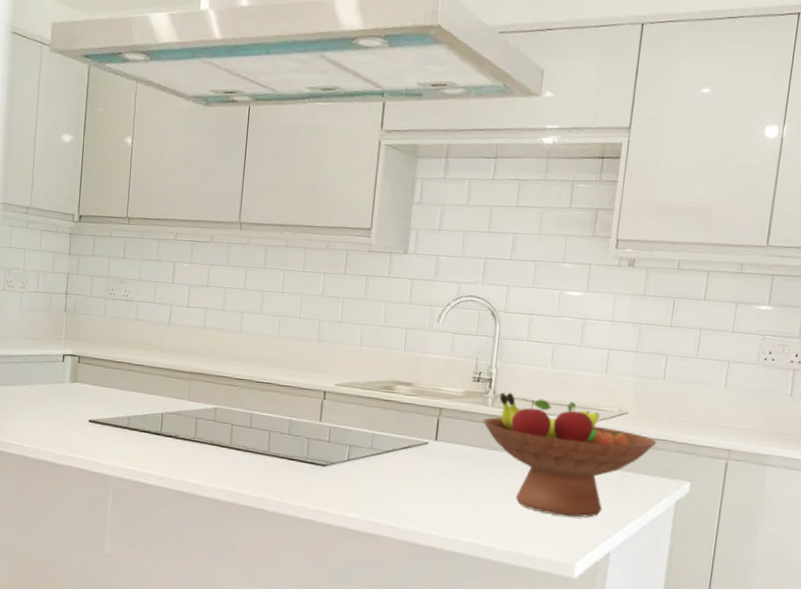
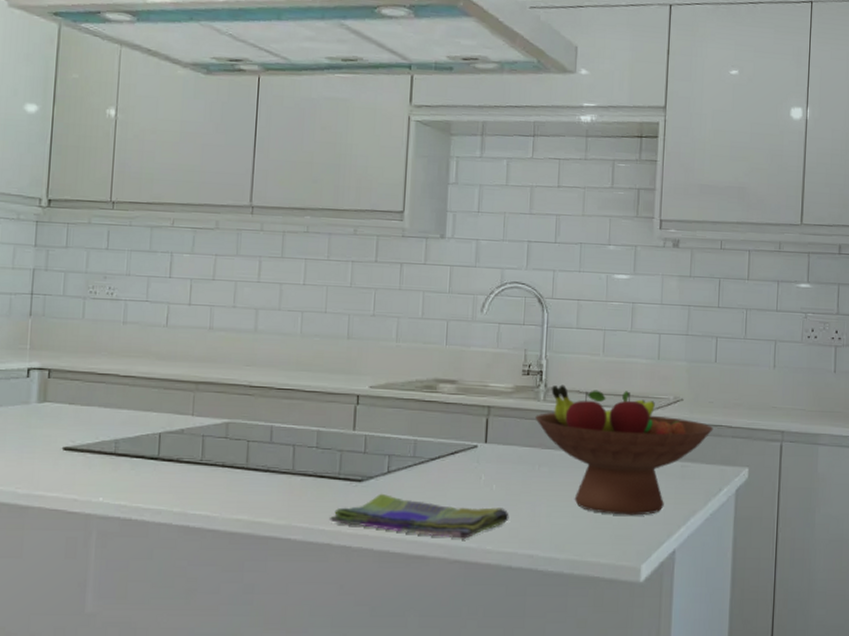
dish towel: none [297,477,454,524] -> present [330,493,509,539]

